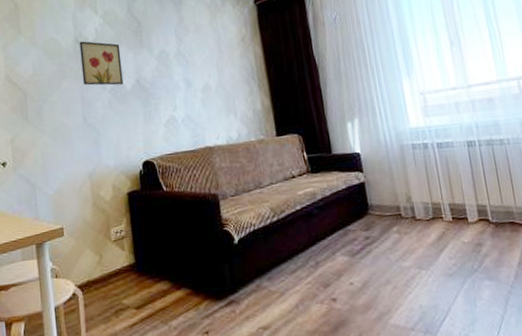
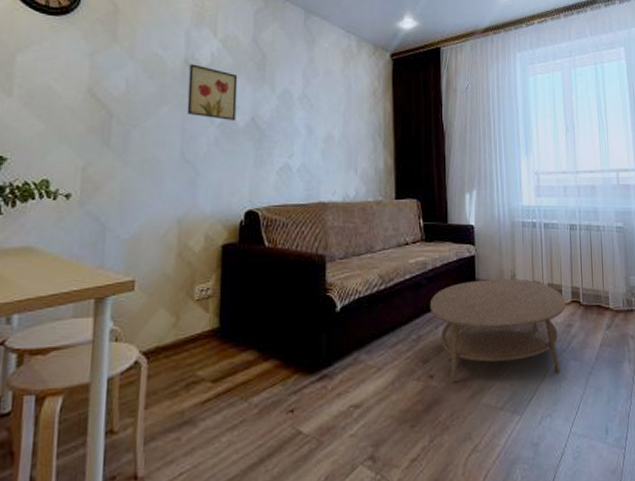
coffee table: none [323,202,475,307] -> present [429,279,567,384]

